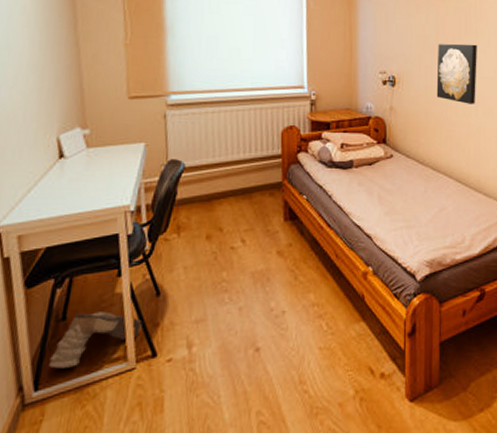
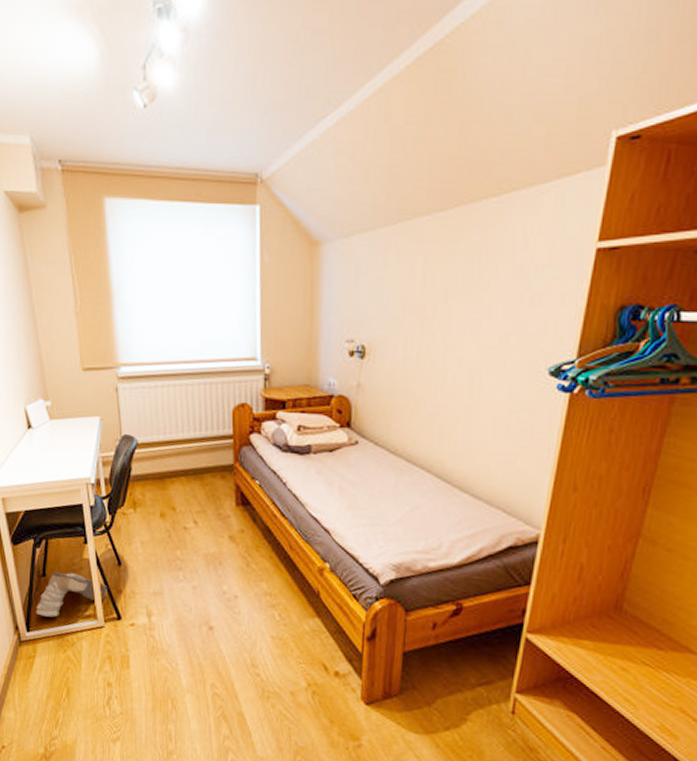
wall art: present [436,44,477,104] -> none [417,301,478,382]

